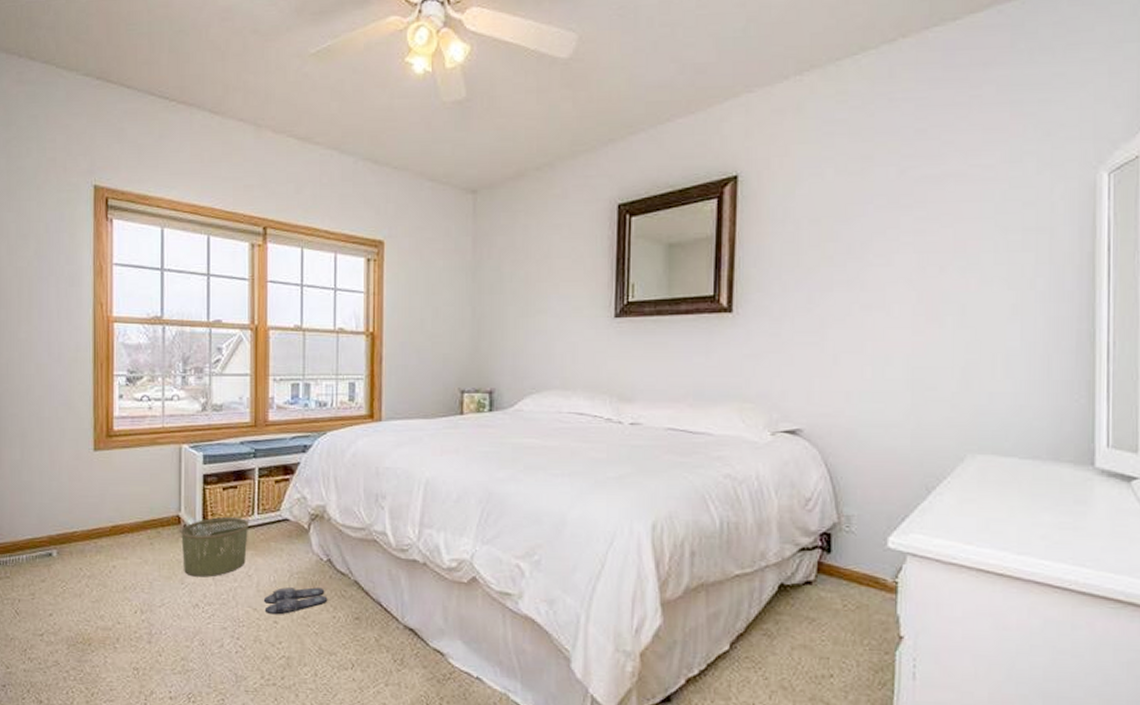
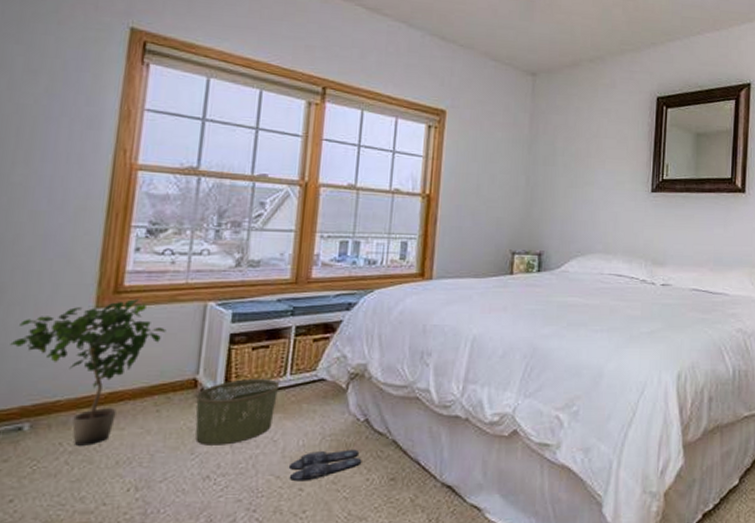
potted plant: none [35,441,151,572] -> present [10,298,166,446]

